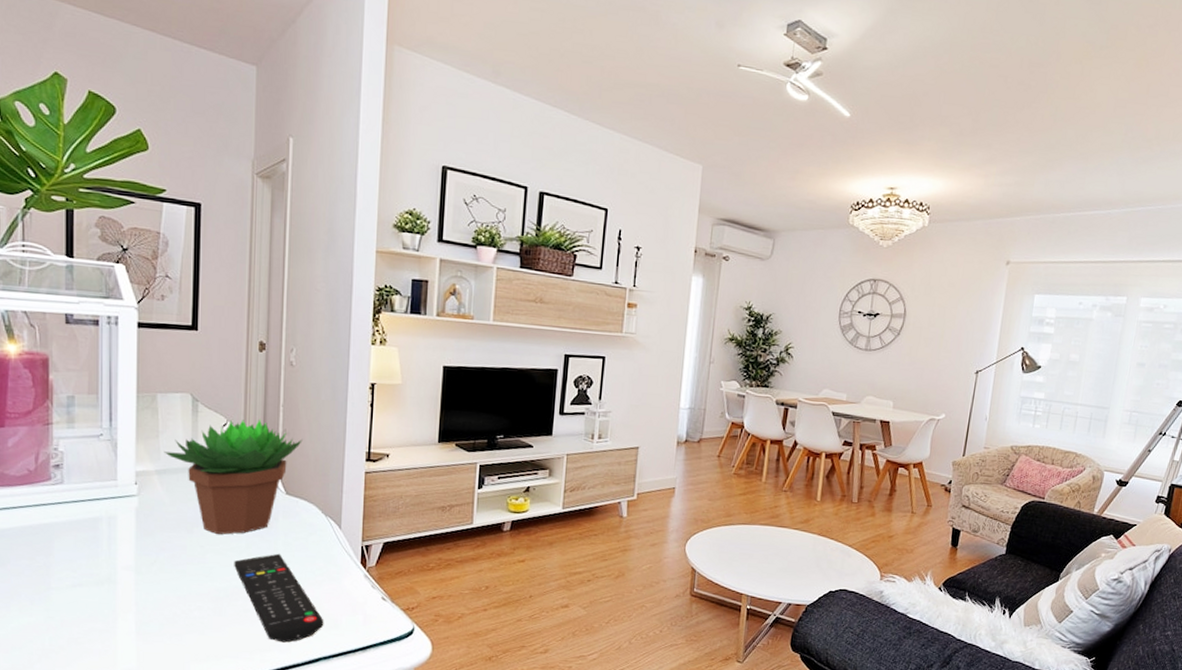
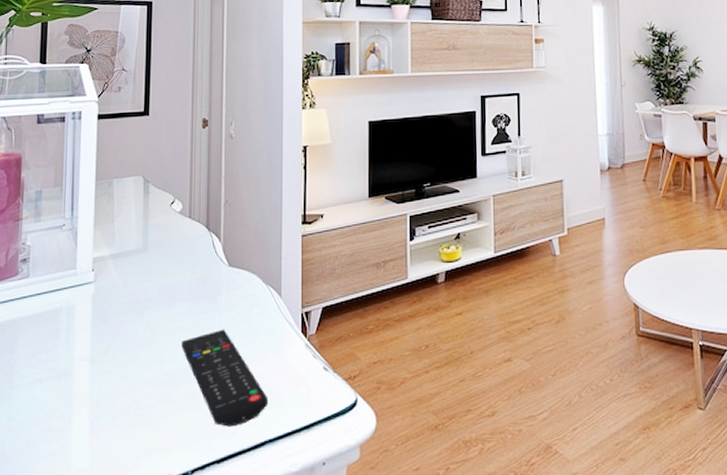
succulent plant: present [163,418,303,534] -> none [118,193,243,314]

